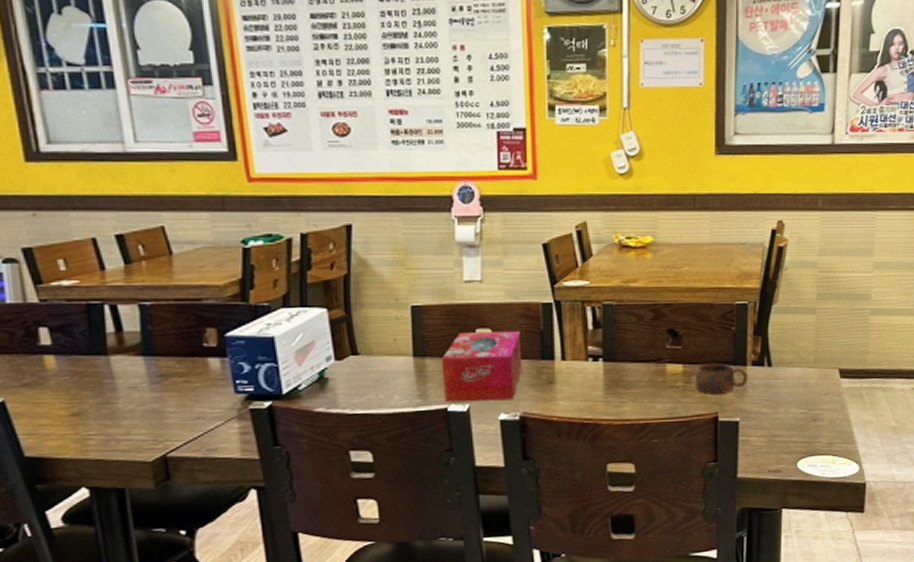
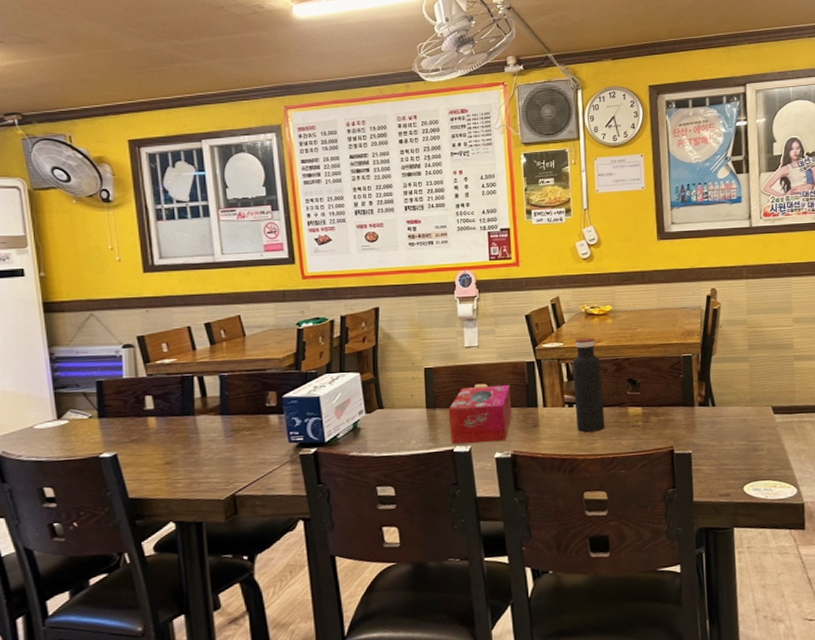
water bottle: none [599,276,637,393] -> present [572,338,605,433]
cup: present [694,363,748,394] -> none [652,405,696,431]

